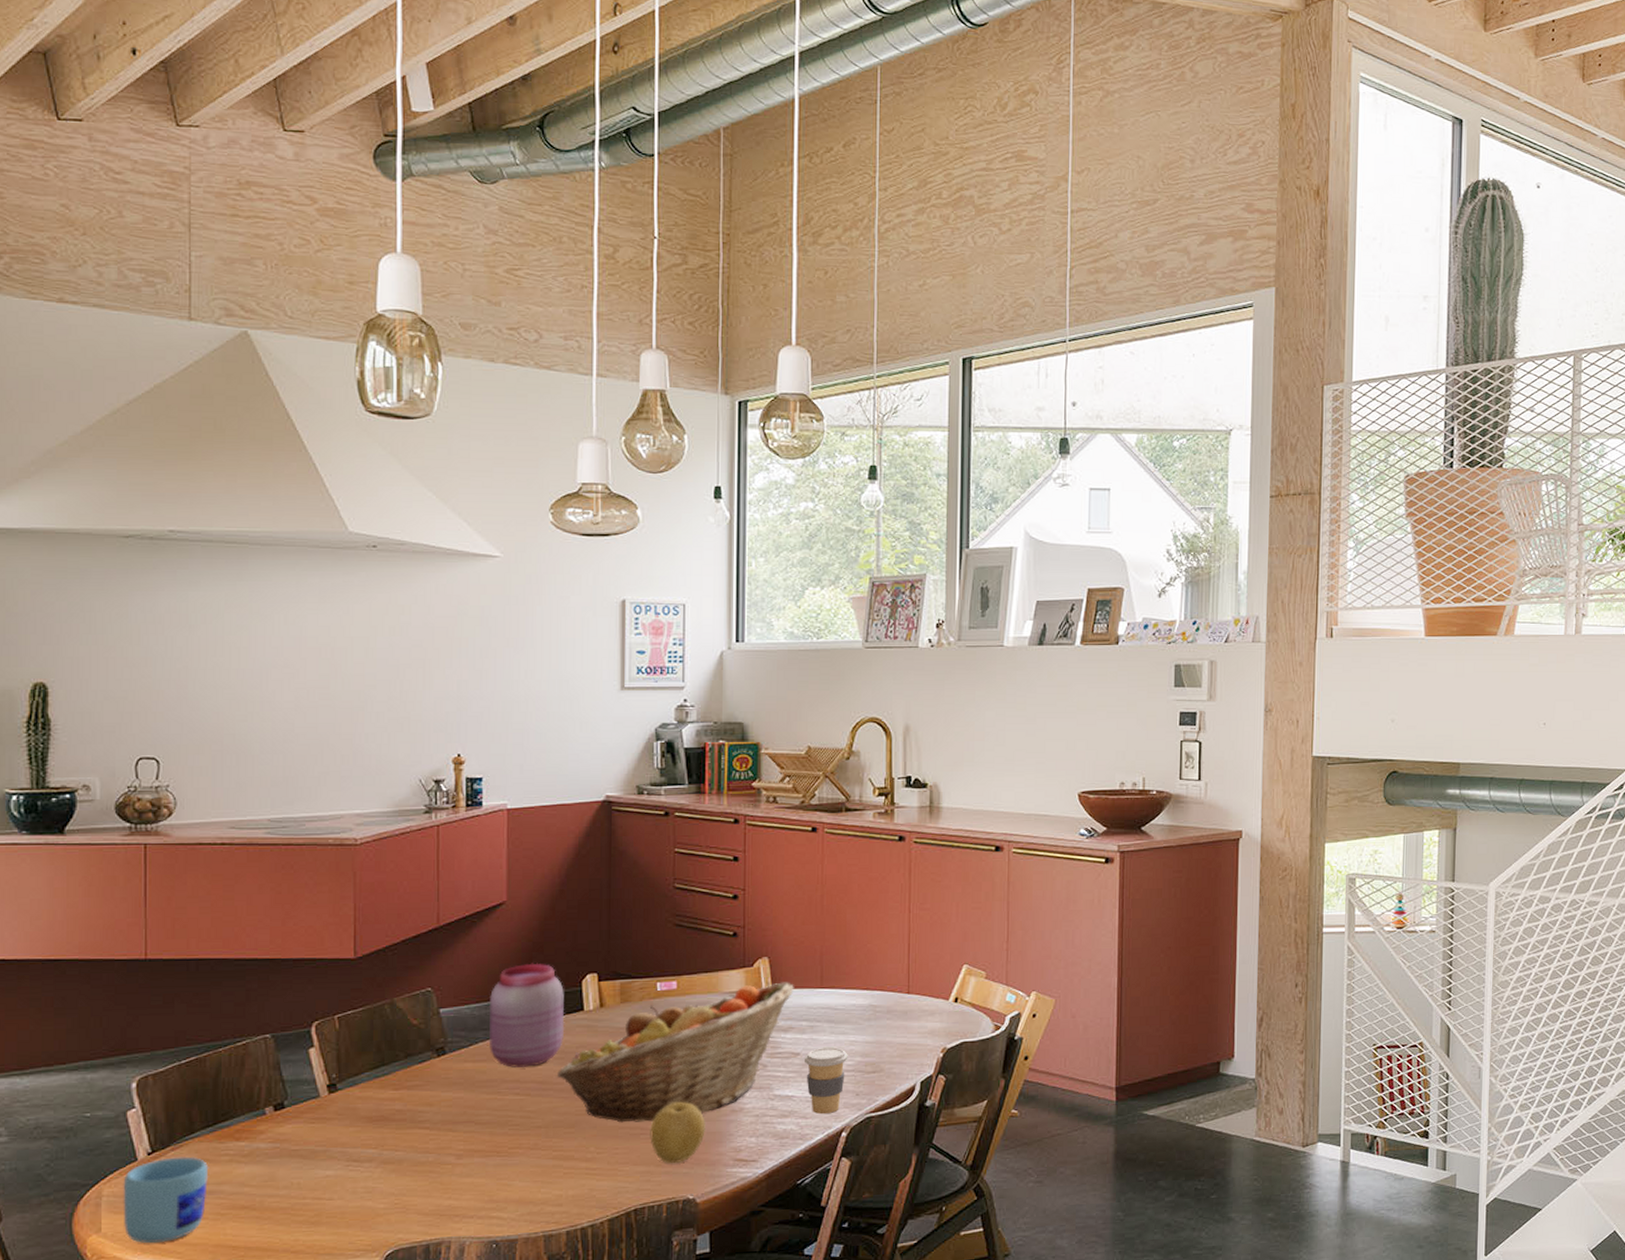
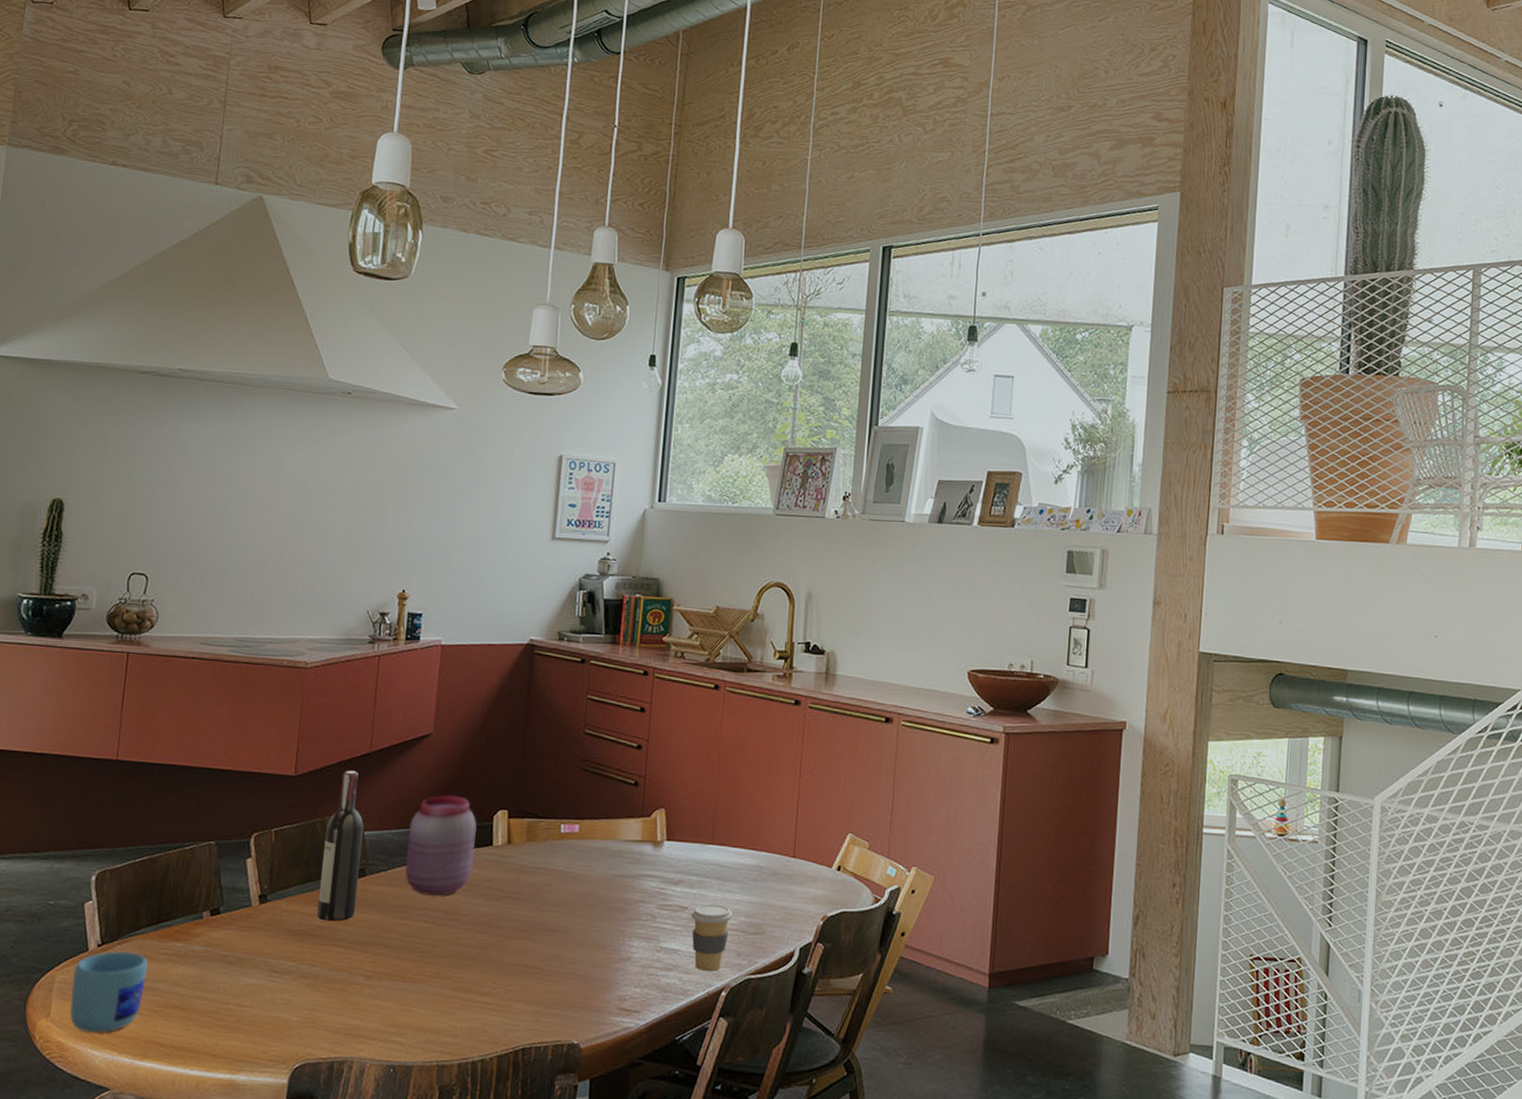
wine bottle: none [394,947,439,1104] -> present [316,770,365,922]
fruit basket: present [556,982,794,1123] -> none [462,835,687,962]
fruit: present [650,1101,705,1163] -> none [542,944,595,1006]

